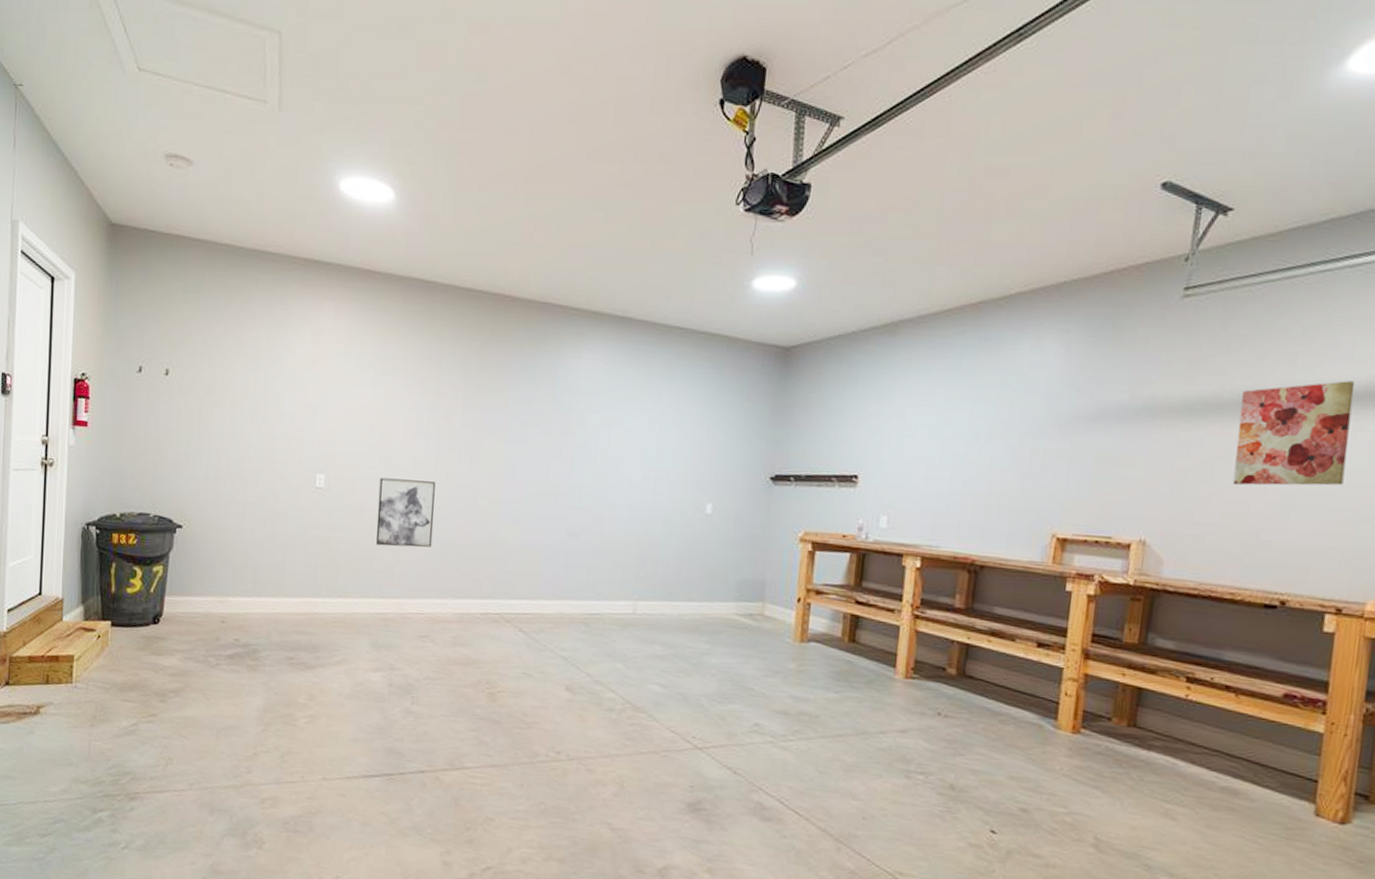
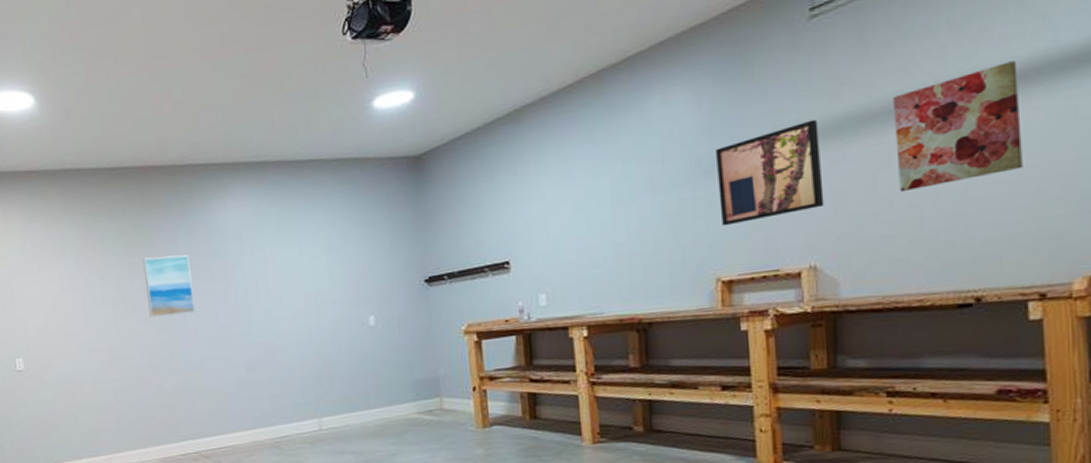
wall art: present [375,477,435,548] -> none [70,346,127,412]
wall art: none [475,393,530,463] -> present [142,255,196,317]
wall art: none [1067,396,1173,484] -> present [716,119,824,227]

